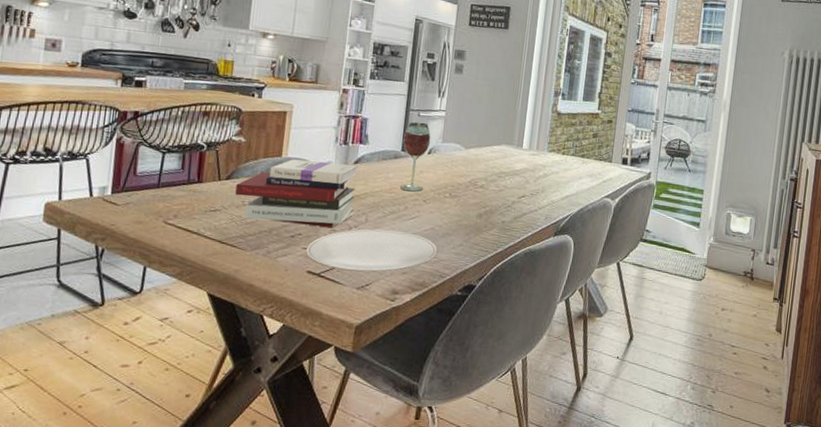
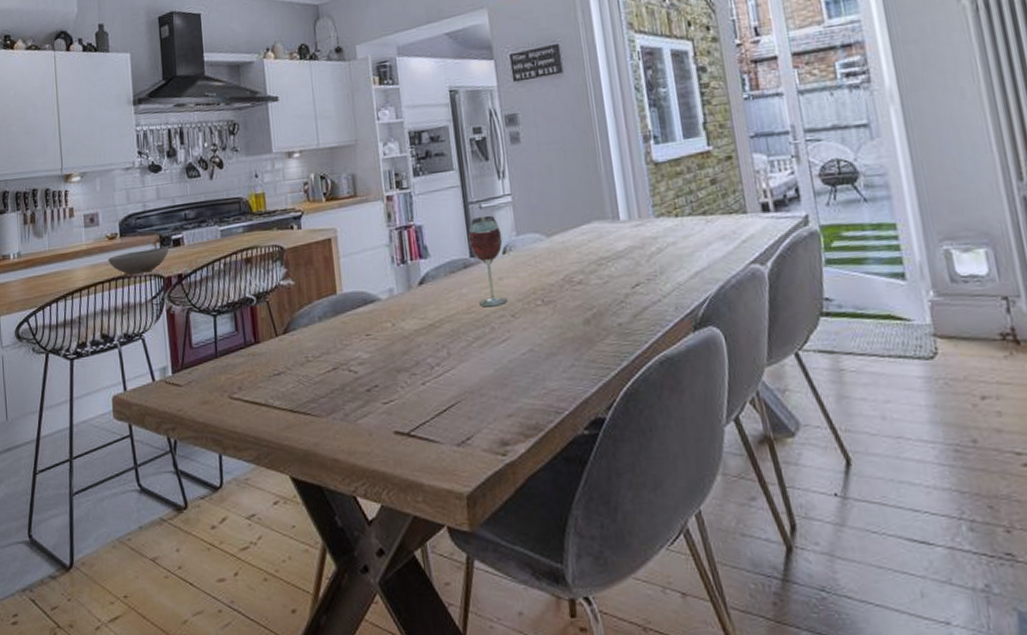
bowl: none [64,81,130,104] -> present [108,247,169,275]
books: present [235,159,358,228] -> none [295,286,434,377]
plate: present [306,229,438,273] -> none [387,360,545,425]

